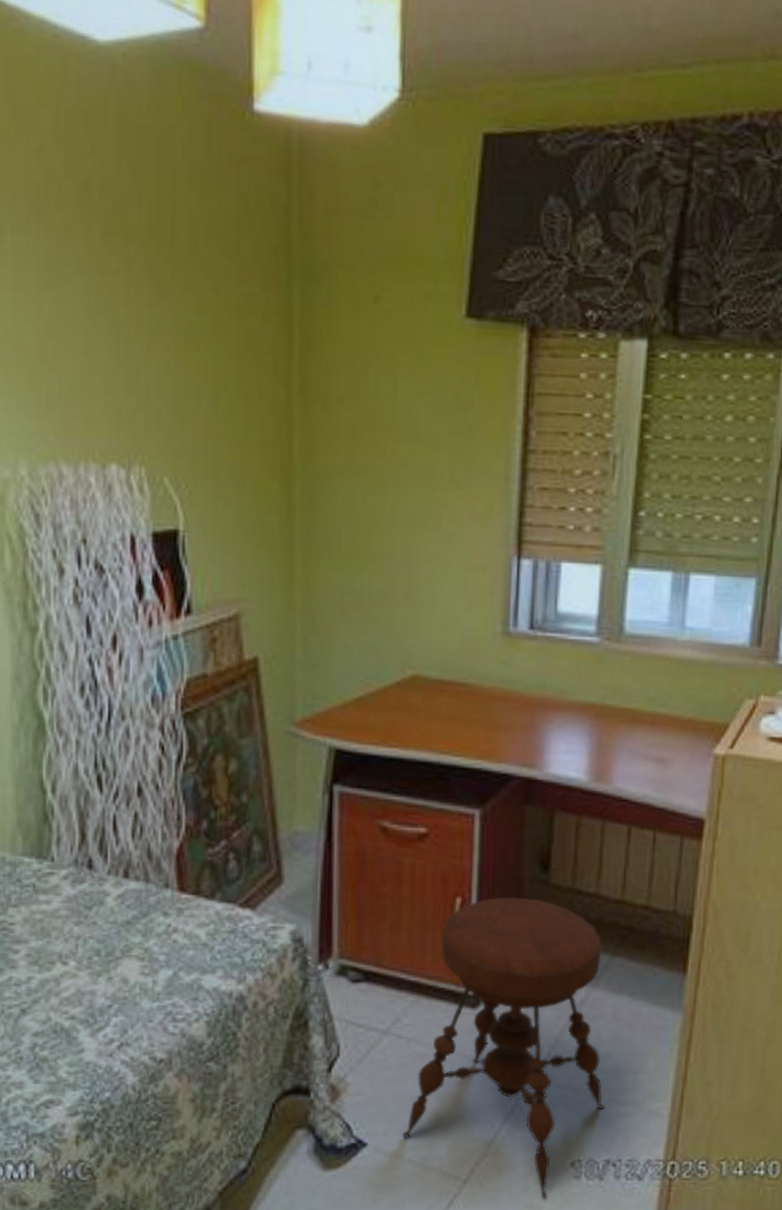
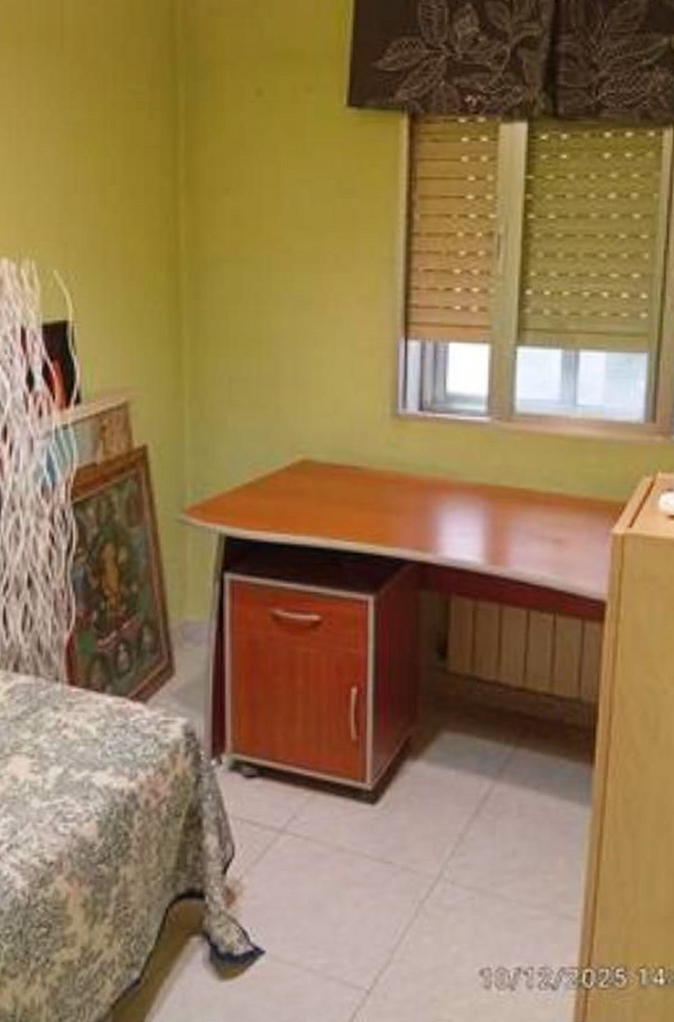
stool: present [403,897,605,1199] -> none [302,686,514,1011]

